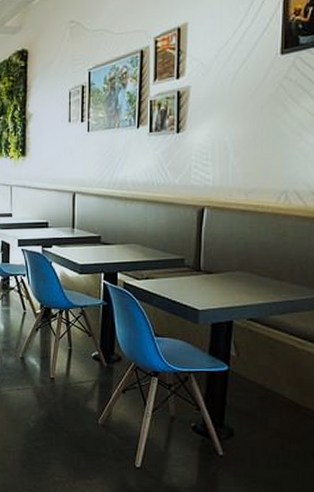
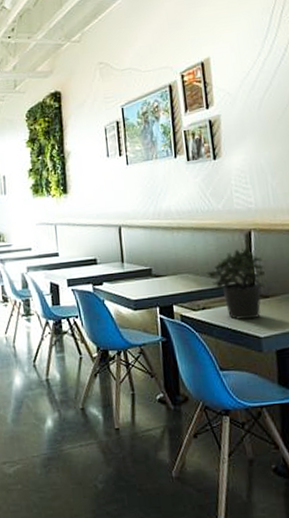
potted plant: none [154,223,212,293] -> present [206,247,265,320]

